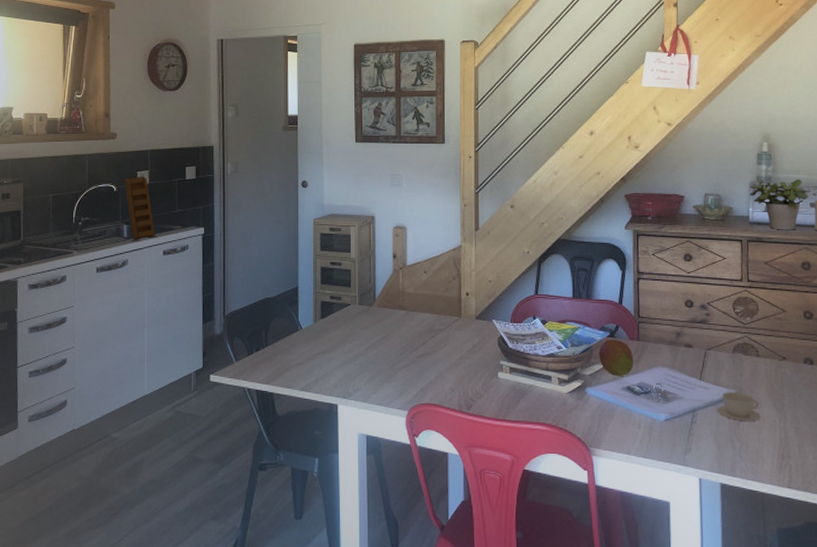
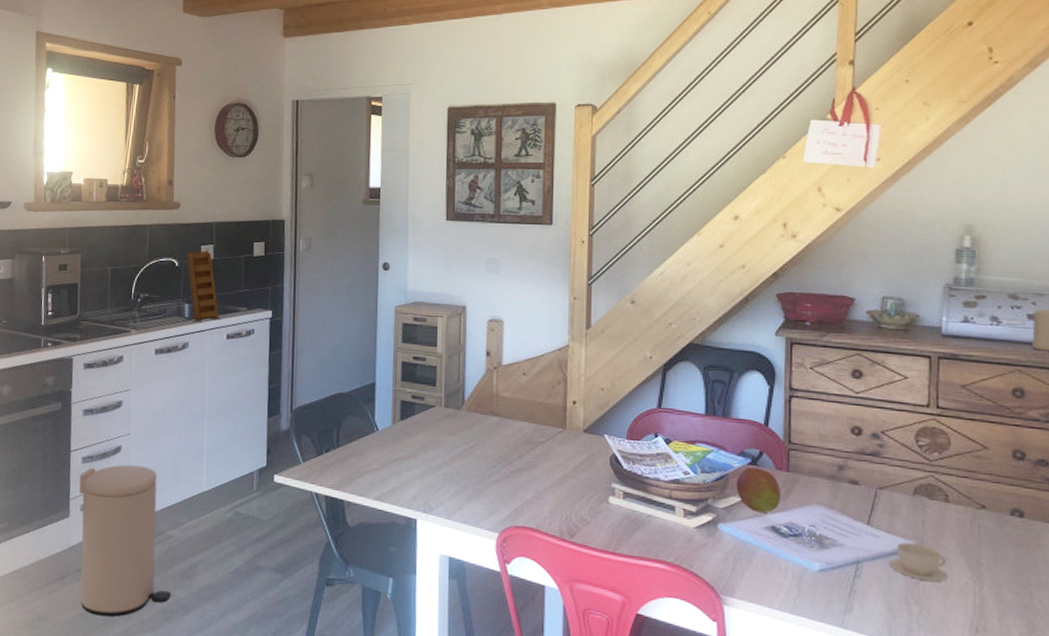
pedal bin: none [26,376,118,518] -> present [79,464,172,617]
potted plant: present [749,179,809,230] -> none [943,283,1026,347]

